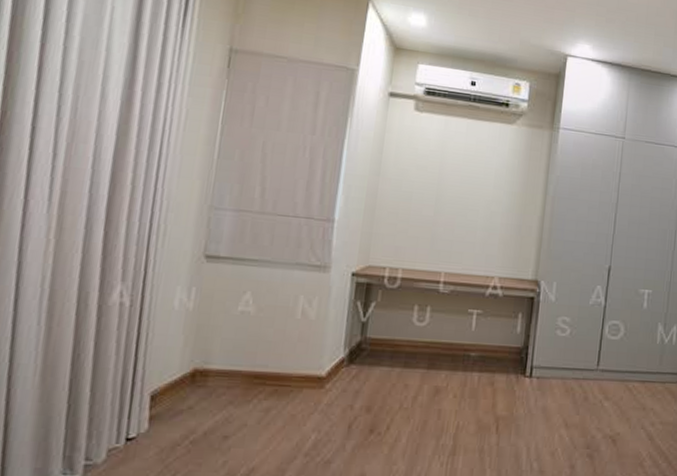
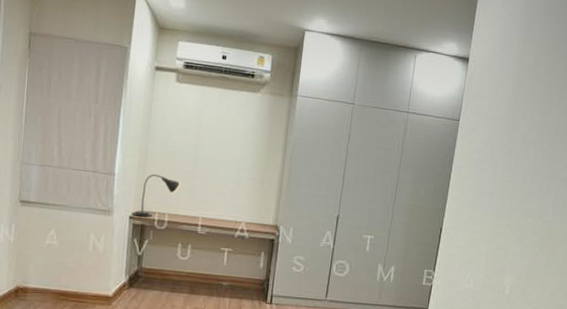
desk lamp: none [353,219,417,274] -> present [130,173,180,218]

